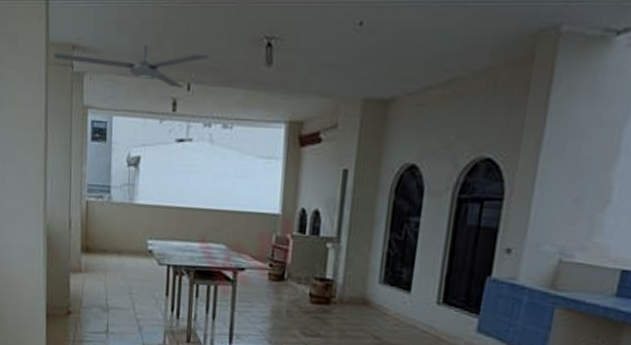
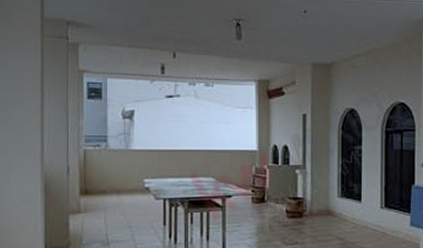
ceiling fan: present [53,45,209,88] -> none [49,23,190,56]

